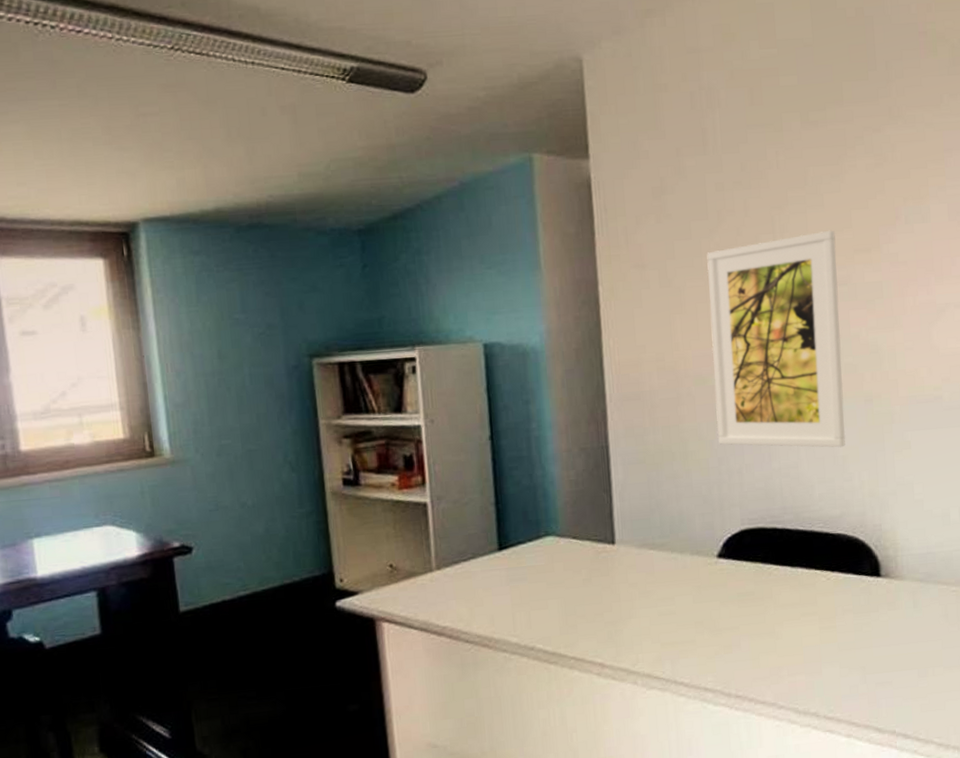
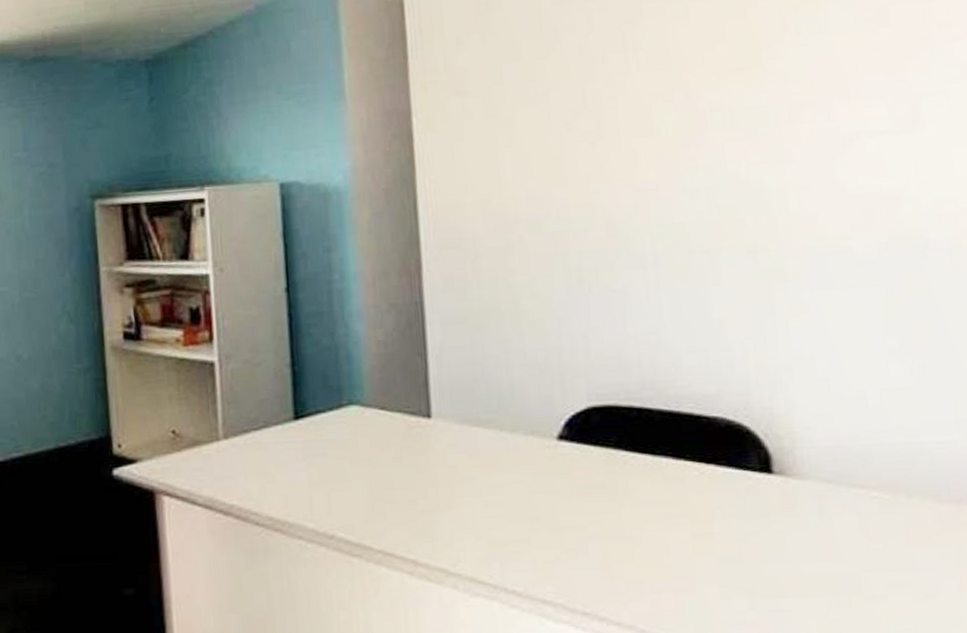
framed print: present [707,230,846,448] -> none [542,45,723,310]

